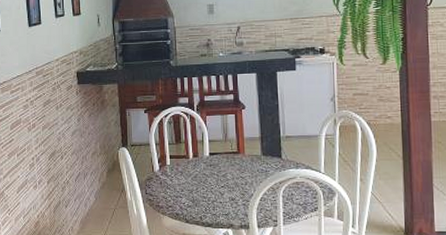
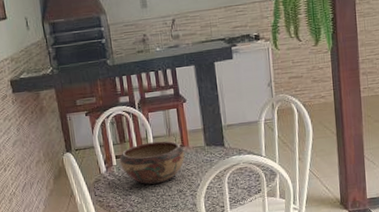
decorative bowl: none [173,145,240,189] -> present [119,140,185,185]

